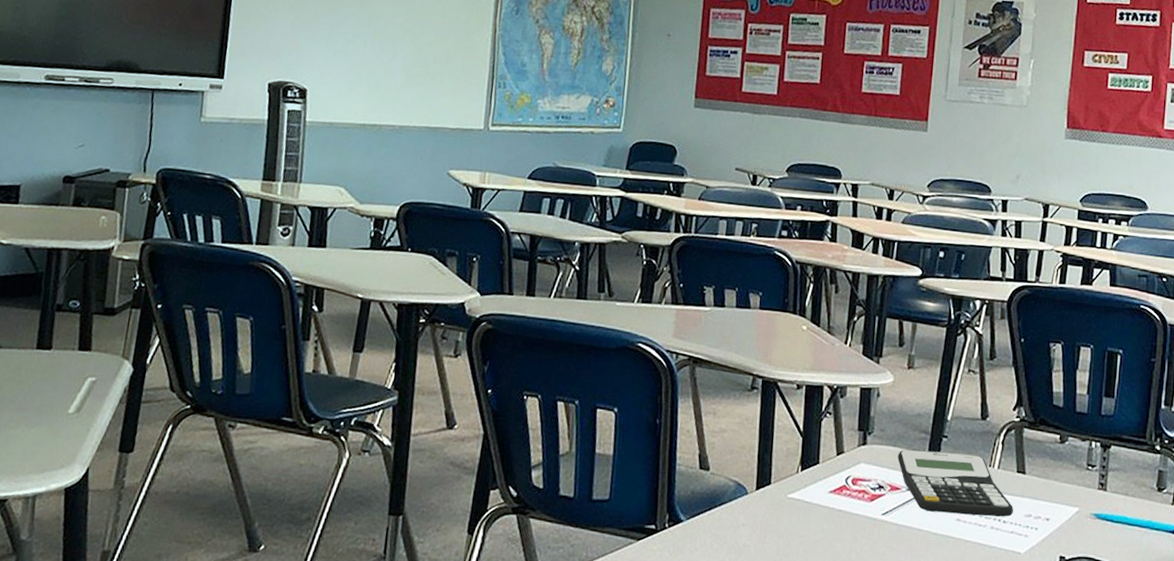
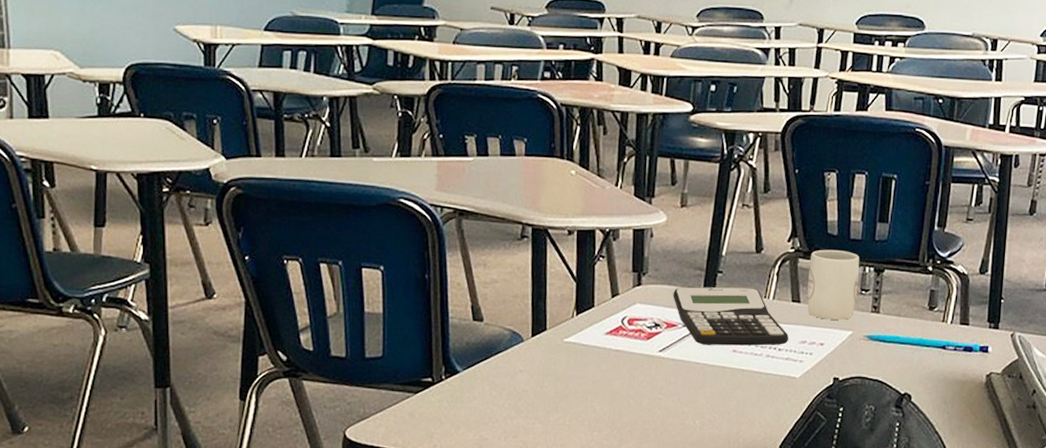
mug: none [1032,420,1086,495] -> present [807,249,860,320]

